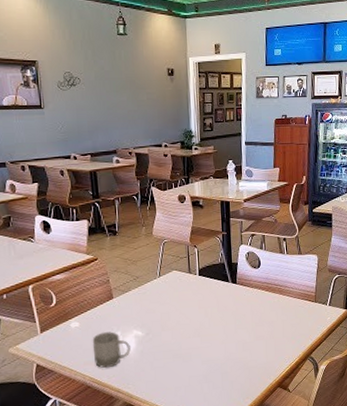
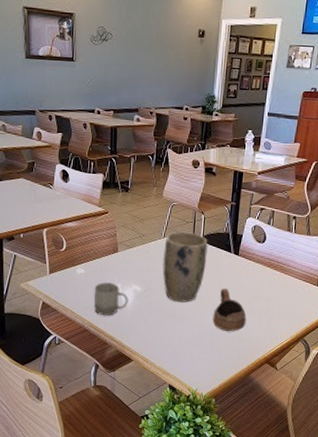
plant pot: none [160,267,206,341] -> present [162,231,208,302]
cup: none [219,318,253,362] -> present [212,288,246,331]

